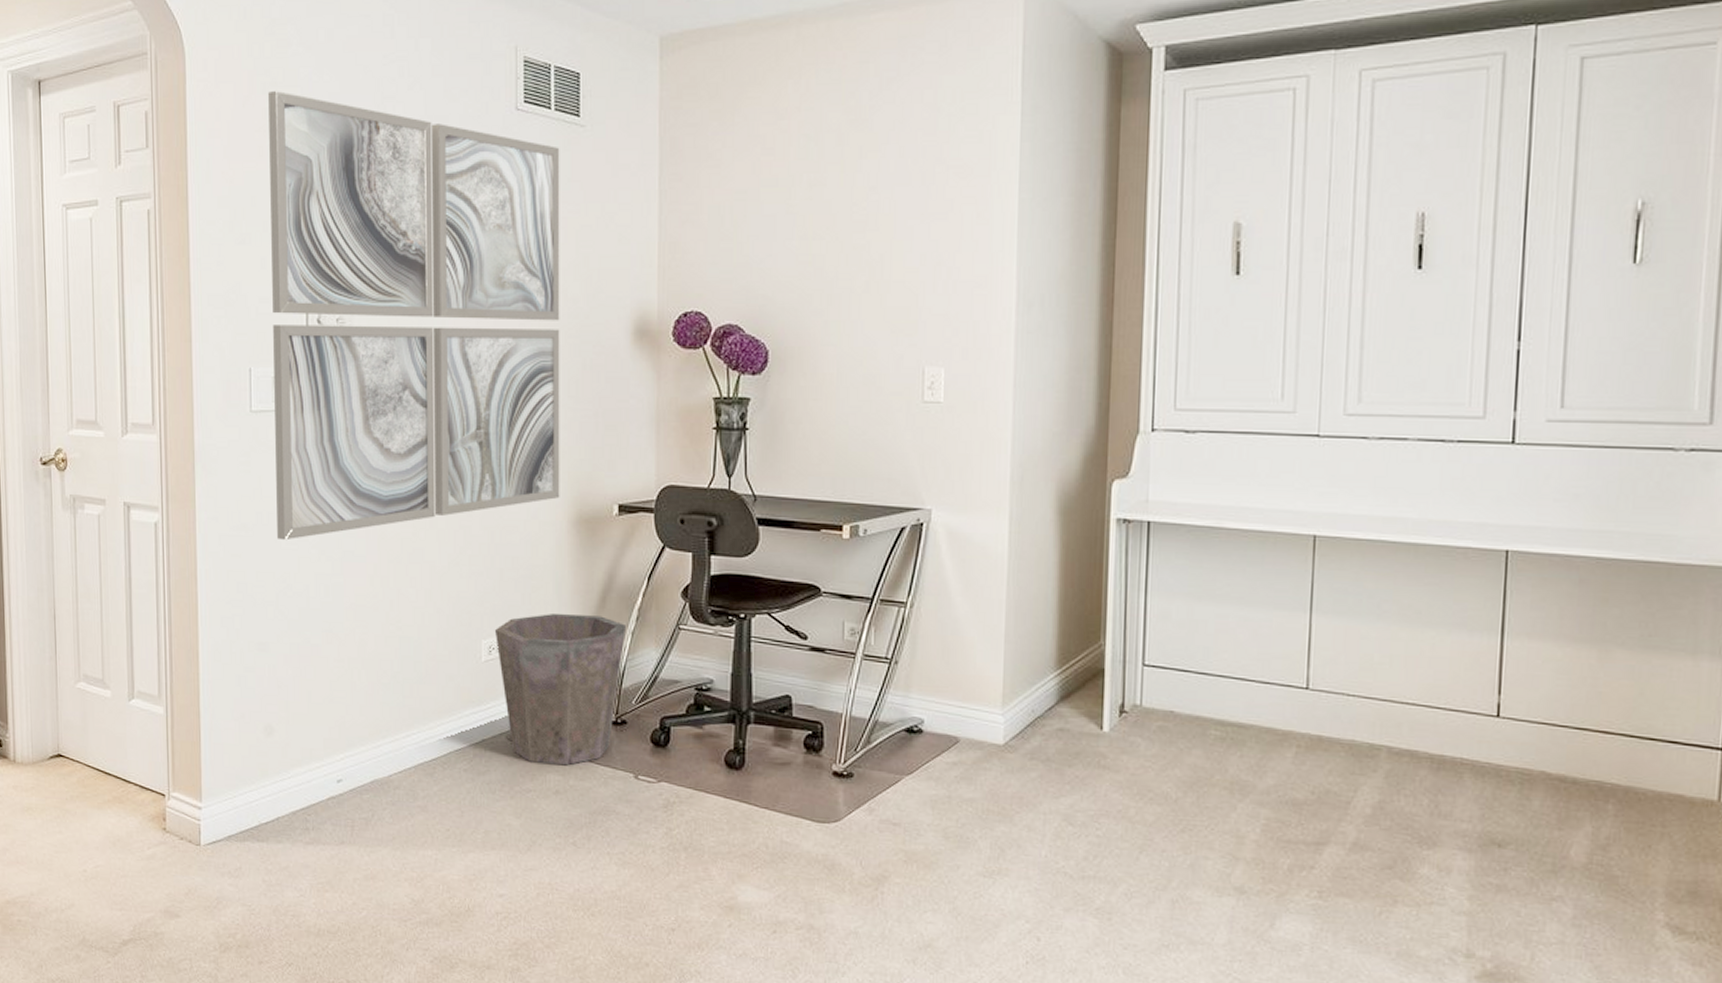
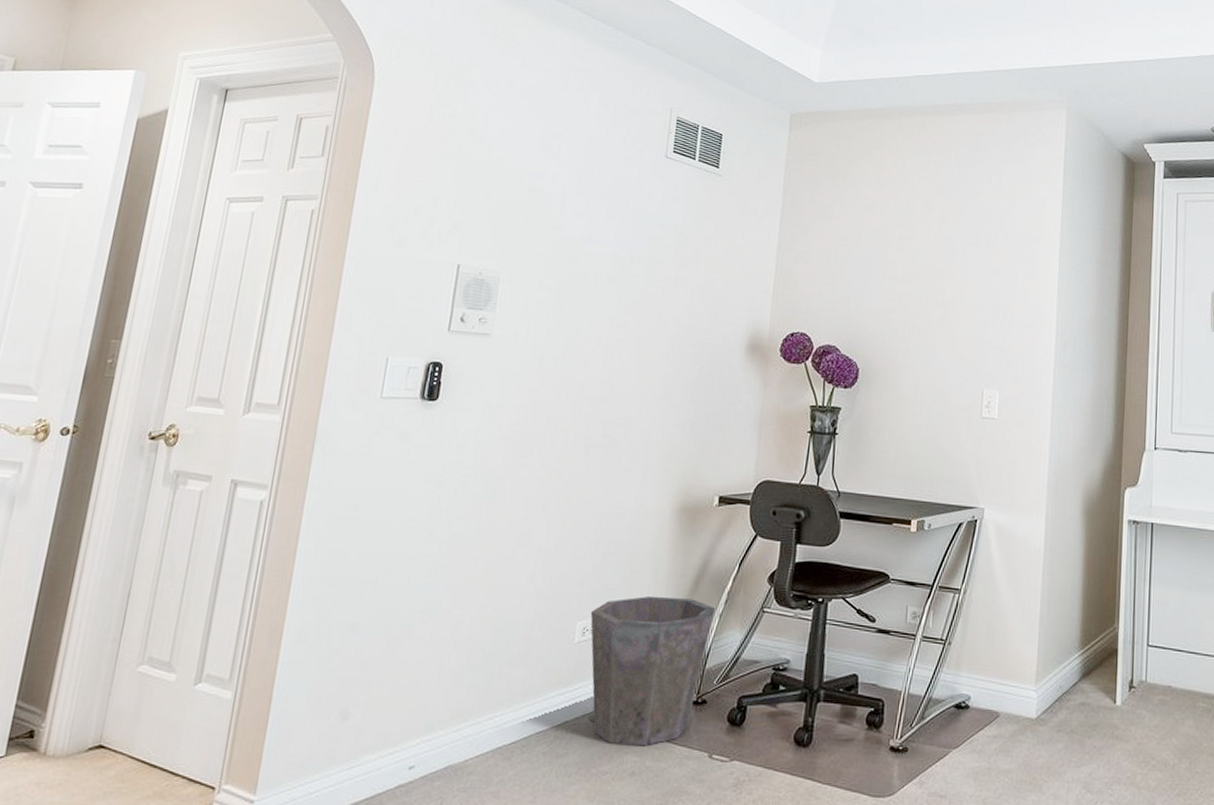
wall art: present [268,91,560,541] -> none [387,121,699,522]

